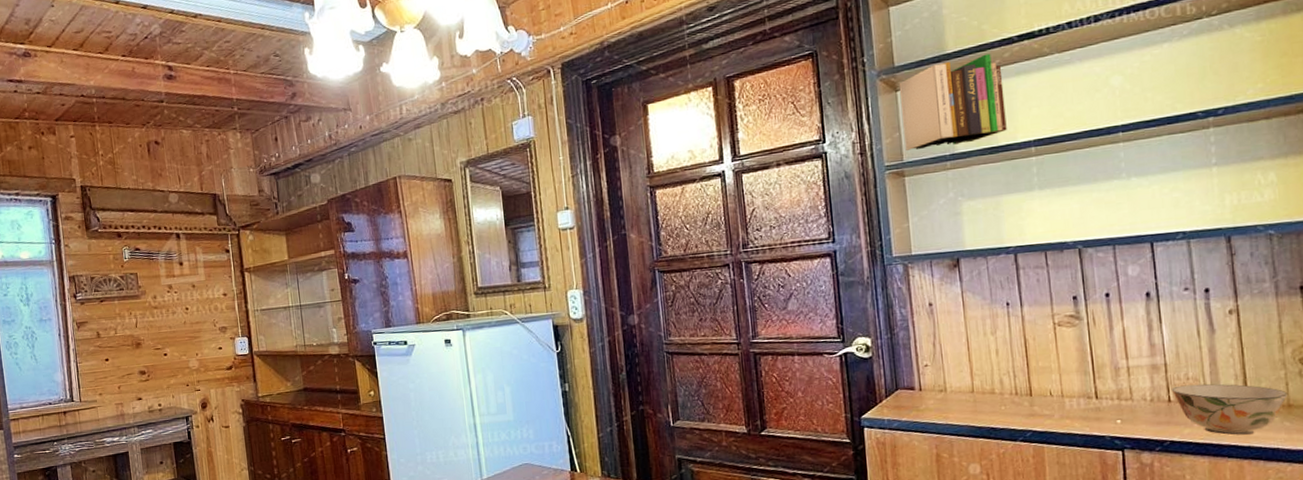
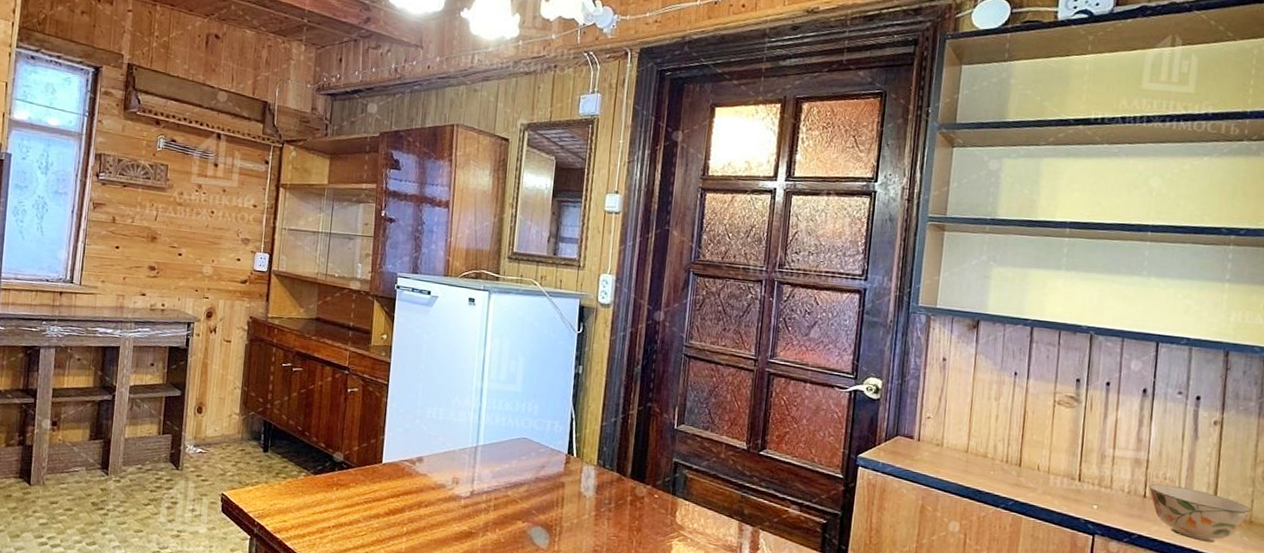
books: present [898,53,1007,150] -> none [950,129,1054,212]

